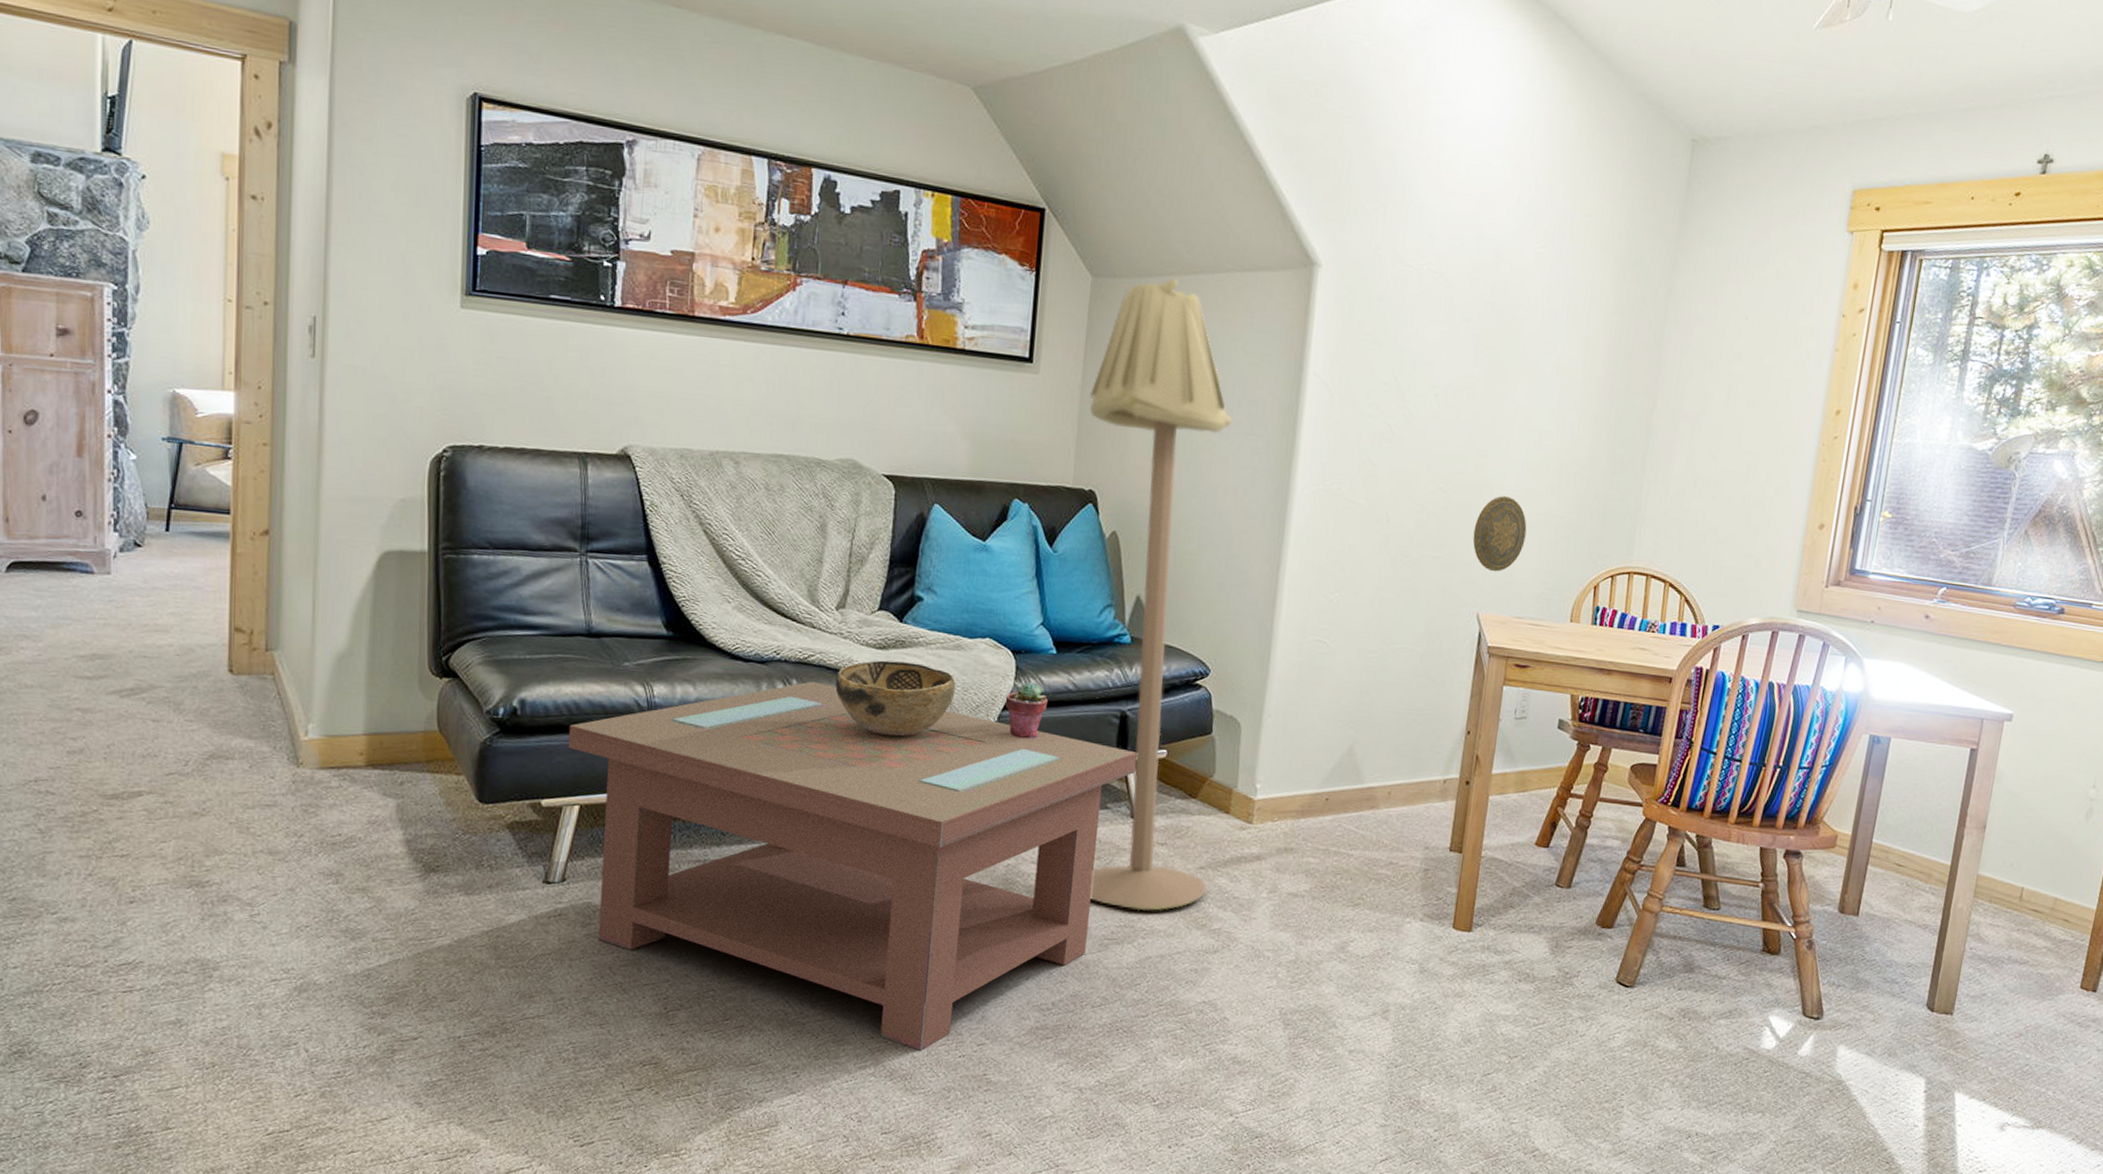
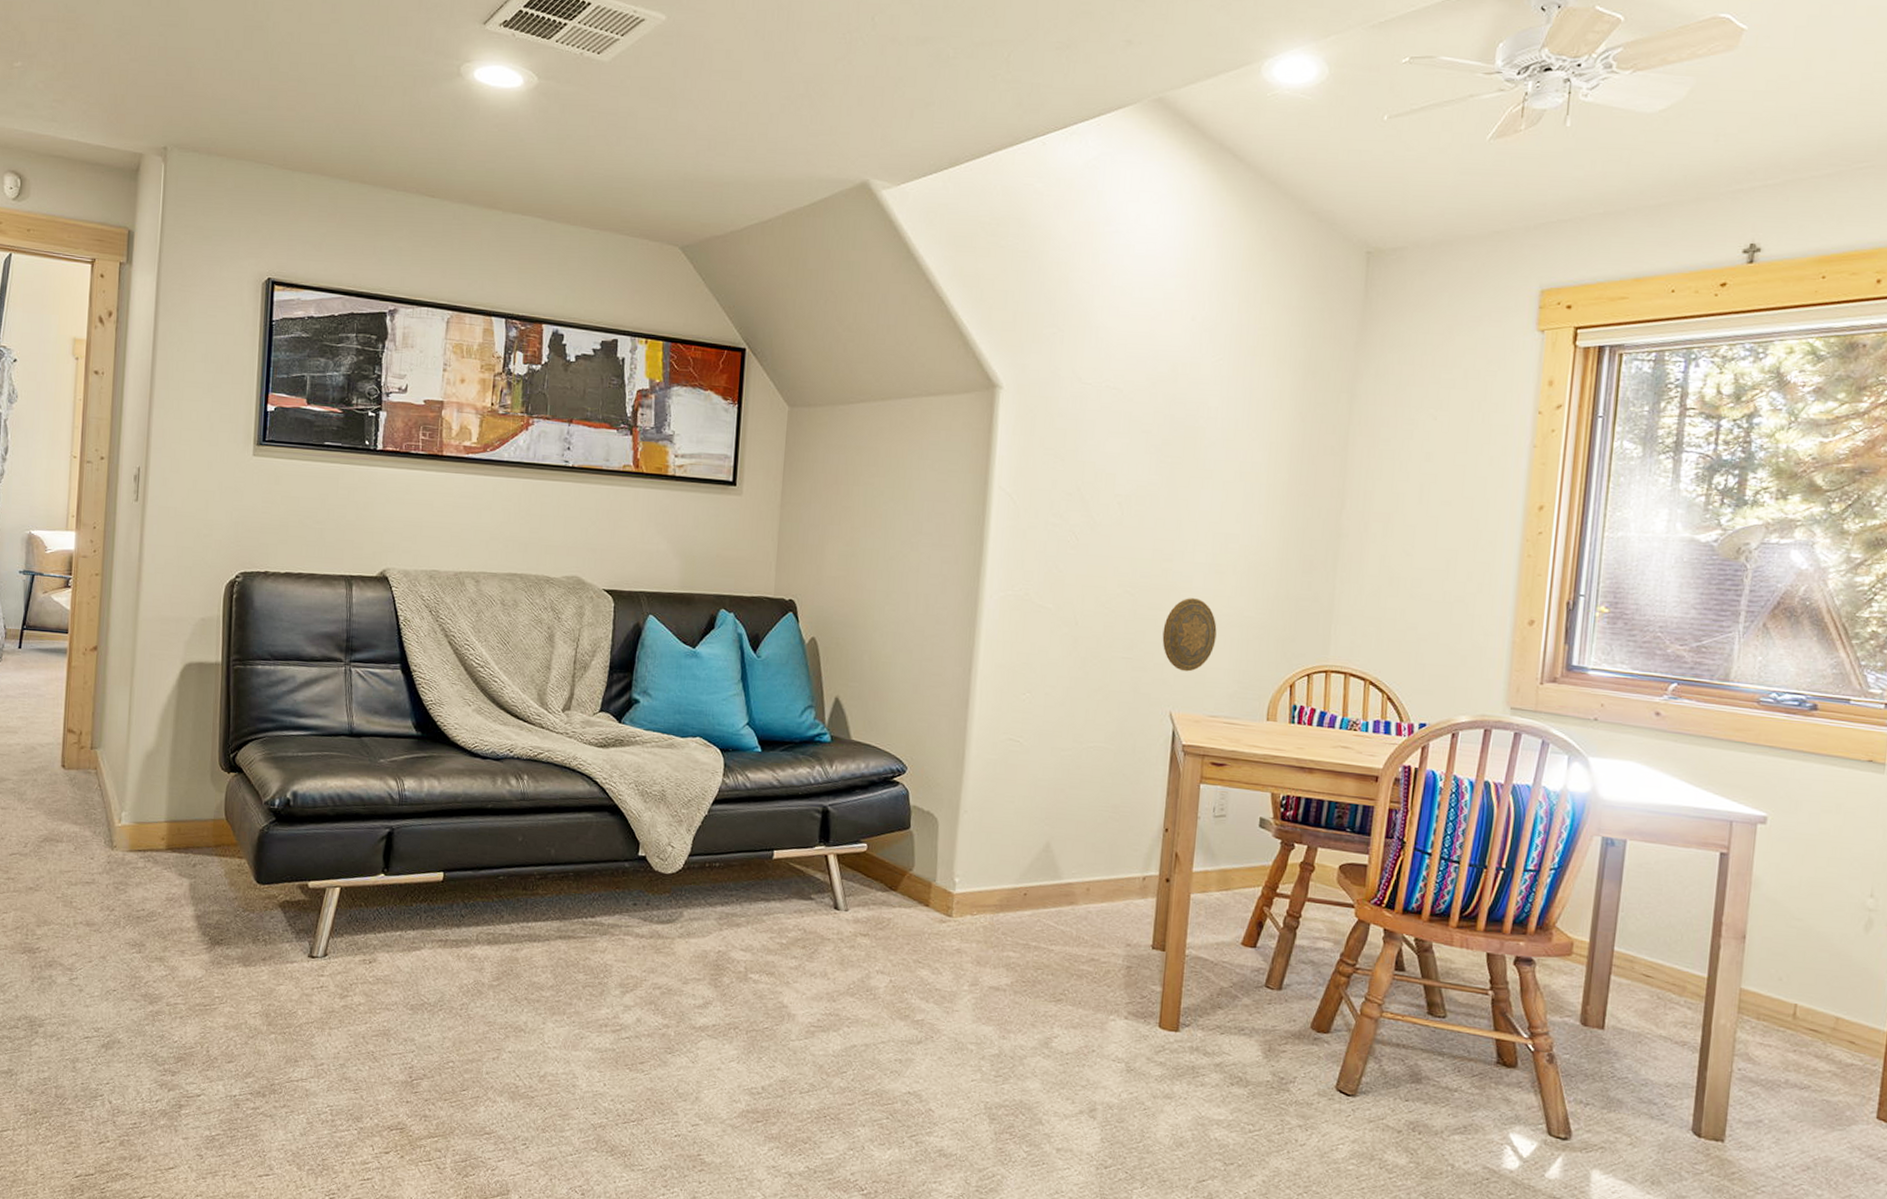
coffee table: present [568,681,1137,1051] -> none [331,777,838,1128]
decorative bowl: present [835,660,956,737] -> none [561,757,670,829]
potted succulent: present [1005,681,1049,739] -> none [714,777,755,832]
floor lamp: present [1089,278,1233,911] -> none [788,405,922,1001]

